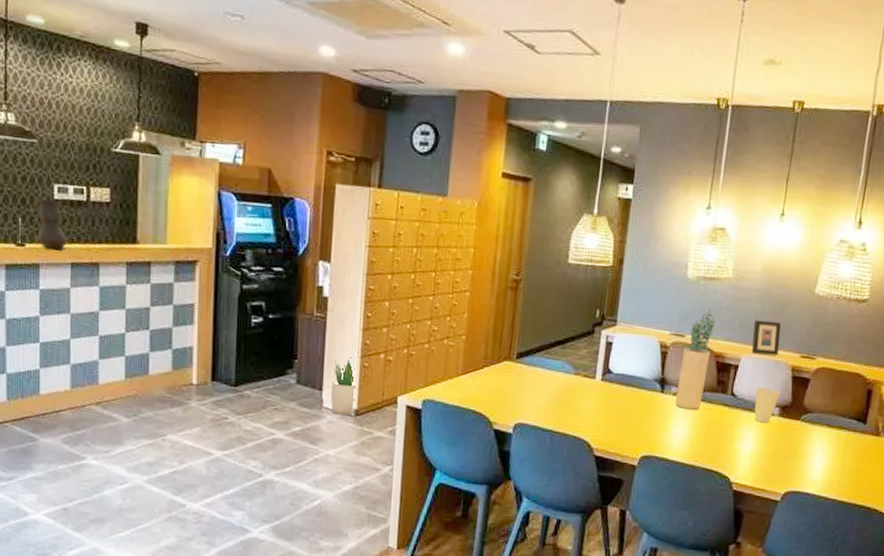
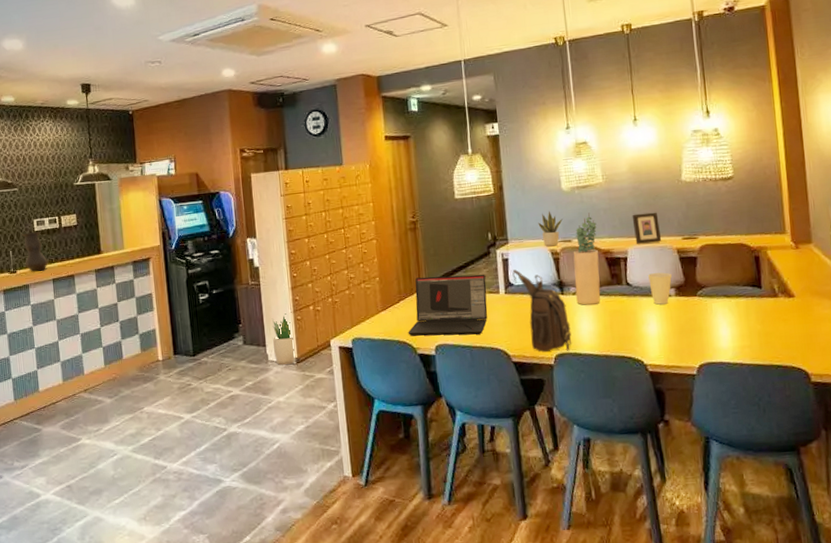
laptop: none [486,344,584,420] -> present [408,274,488,336]
satchel: none [613,356,664,454] -> present [512,270,572,352]
potted plant: none [653,298,680,339] -> present [538,211,563,247]

